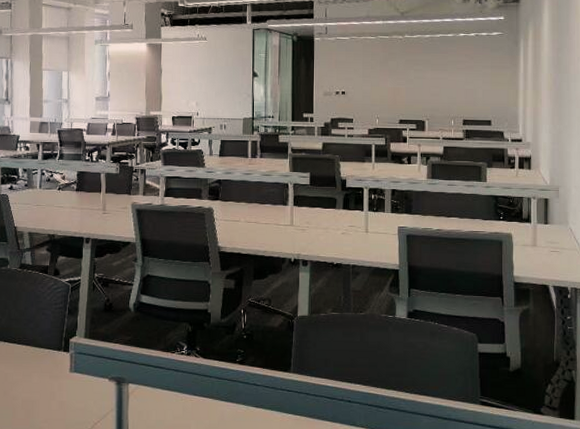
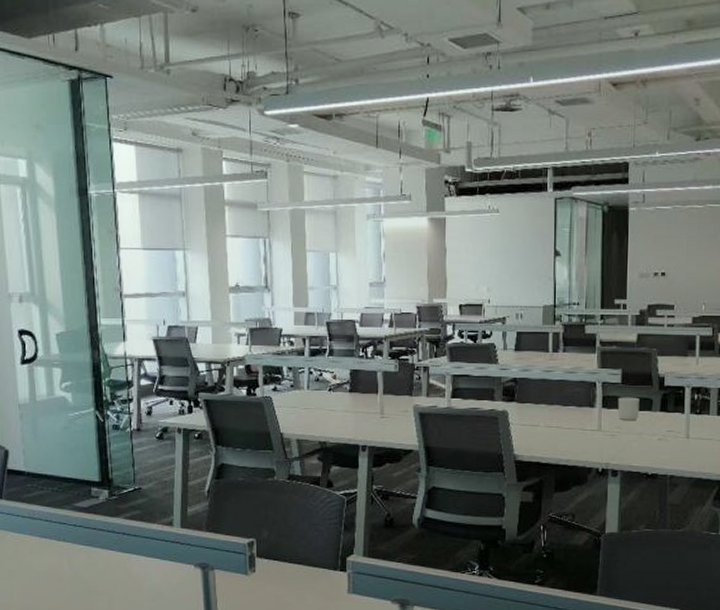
mug: none [307,196,325,216] -> present [617,397,640,420]

